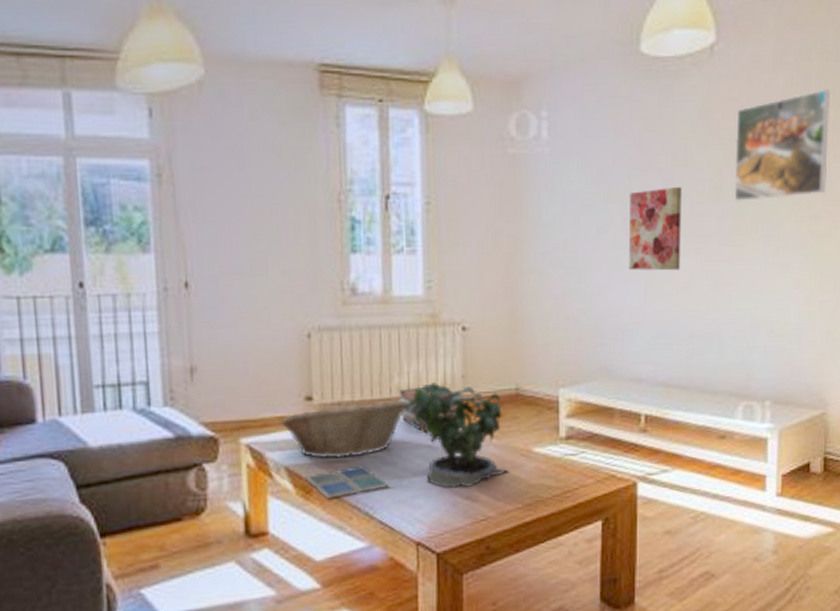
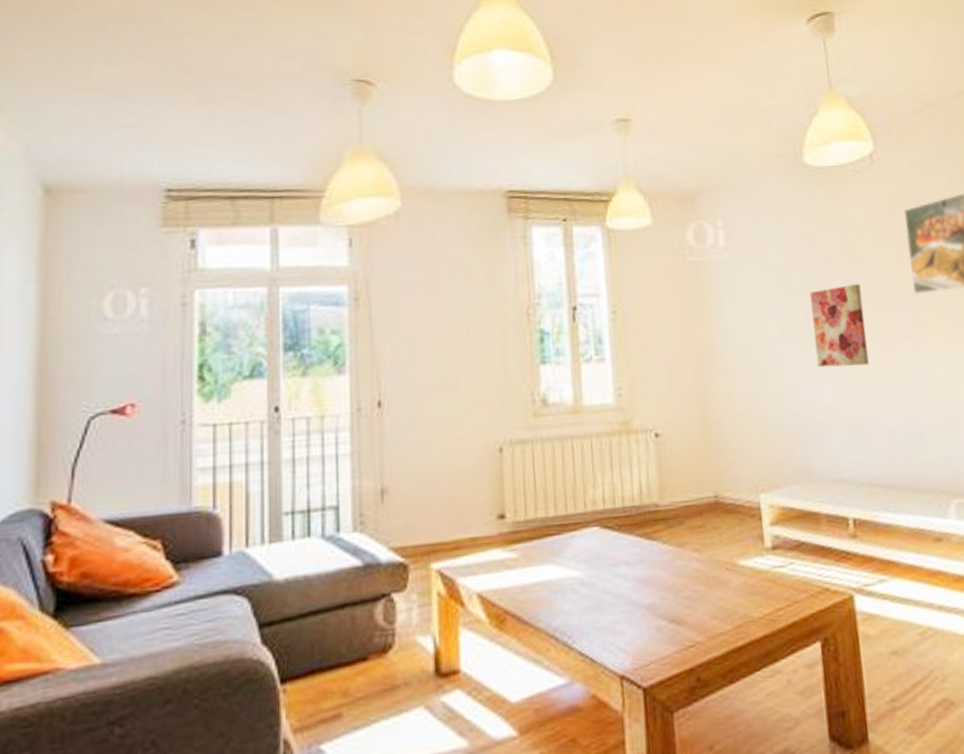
fruit basket: present [280,400,407,459] -> none [472,514,603,583]
drink coaster: present [305,465,390,499] -> none [499,588,589,628]
book stack: present [398,386,457,433] -> none [593,498,655,549]
potted plant: present [405,374,509,488] -> none [600,483,714,611]

